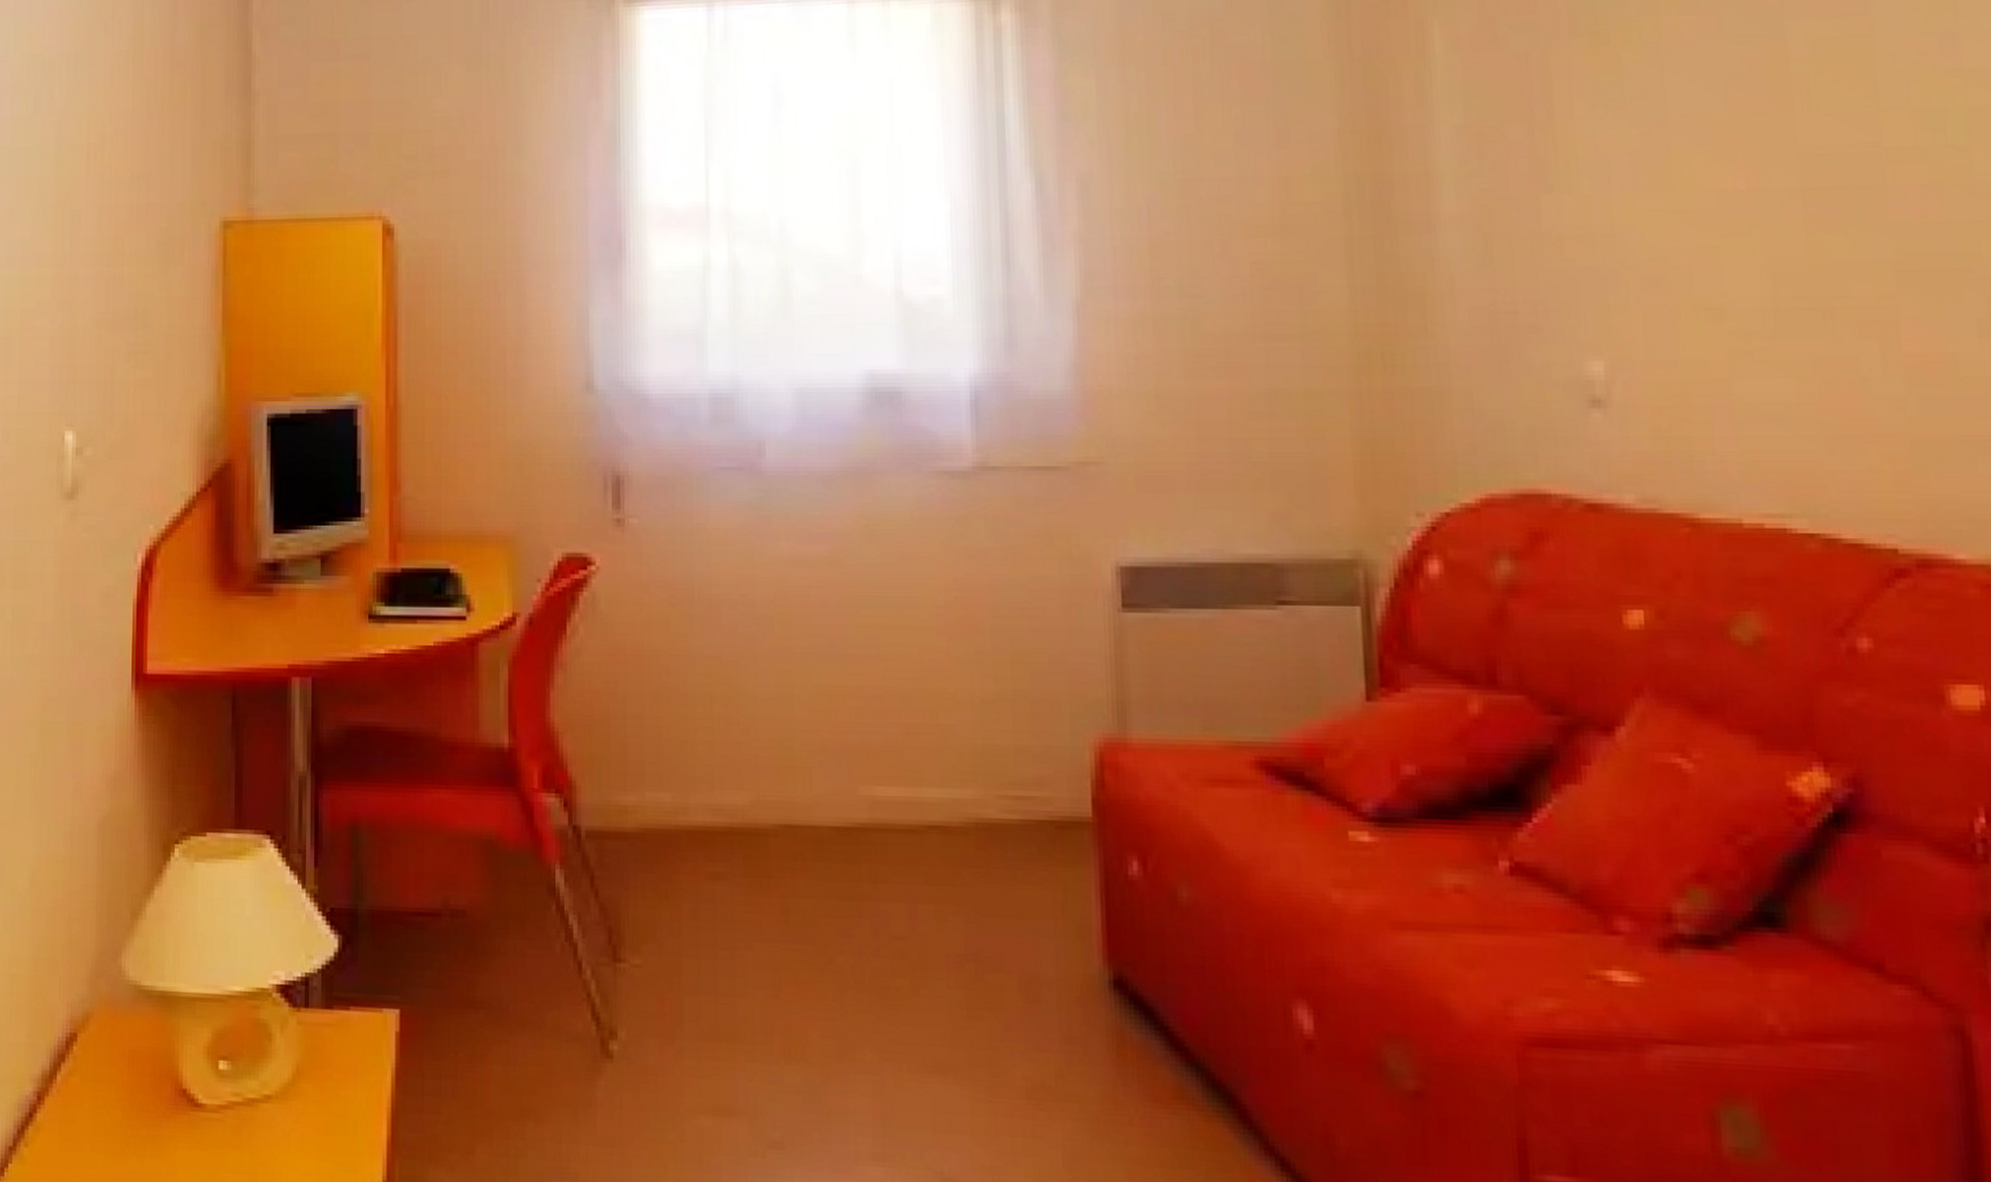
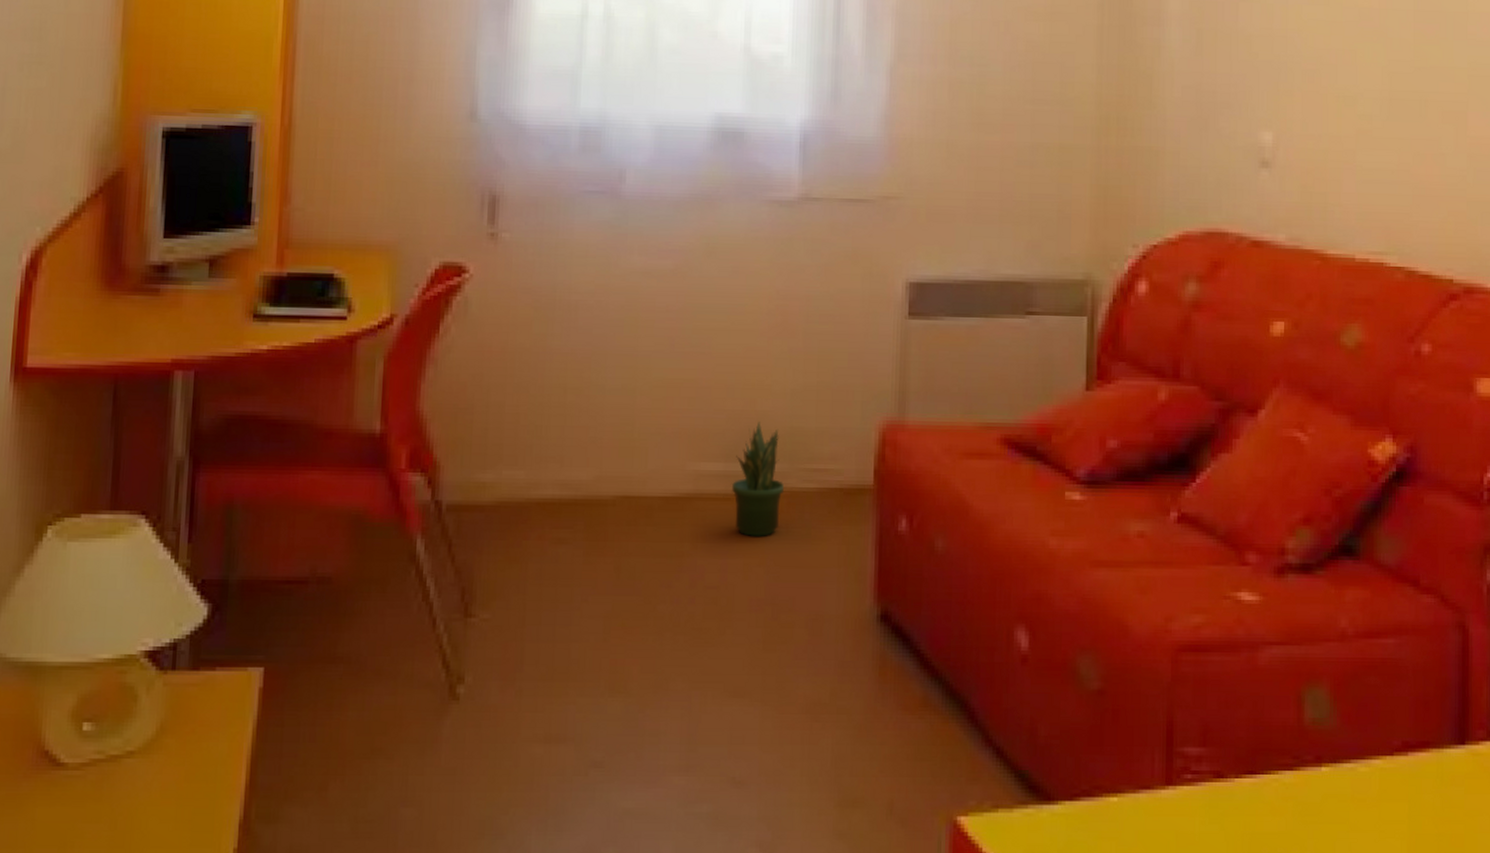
planter: none [914,738,979,879] -> present [731,422,784,538]

